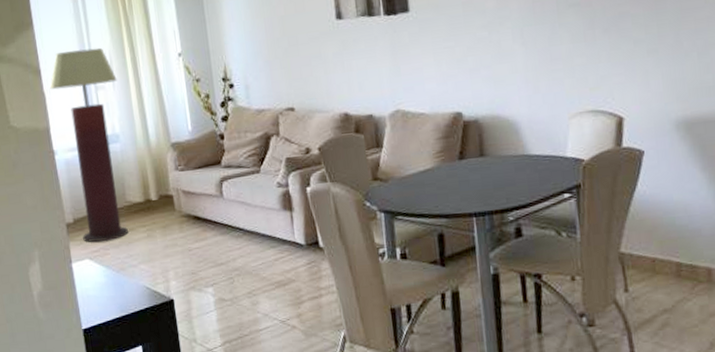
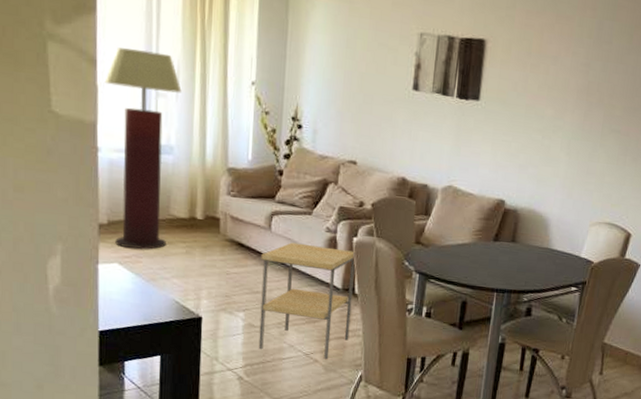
side table: none [218,202,324,323] -> present [258,242,356,359]

